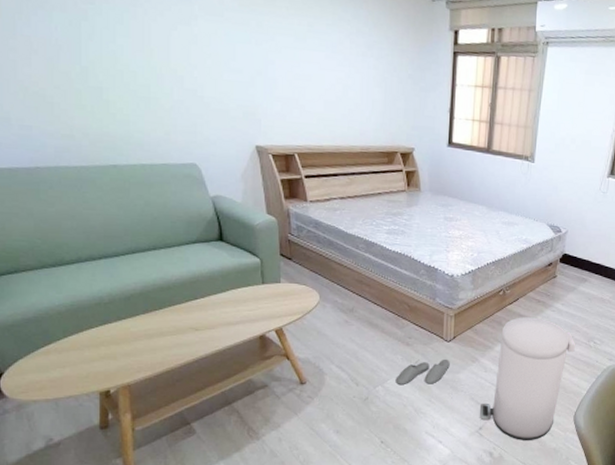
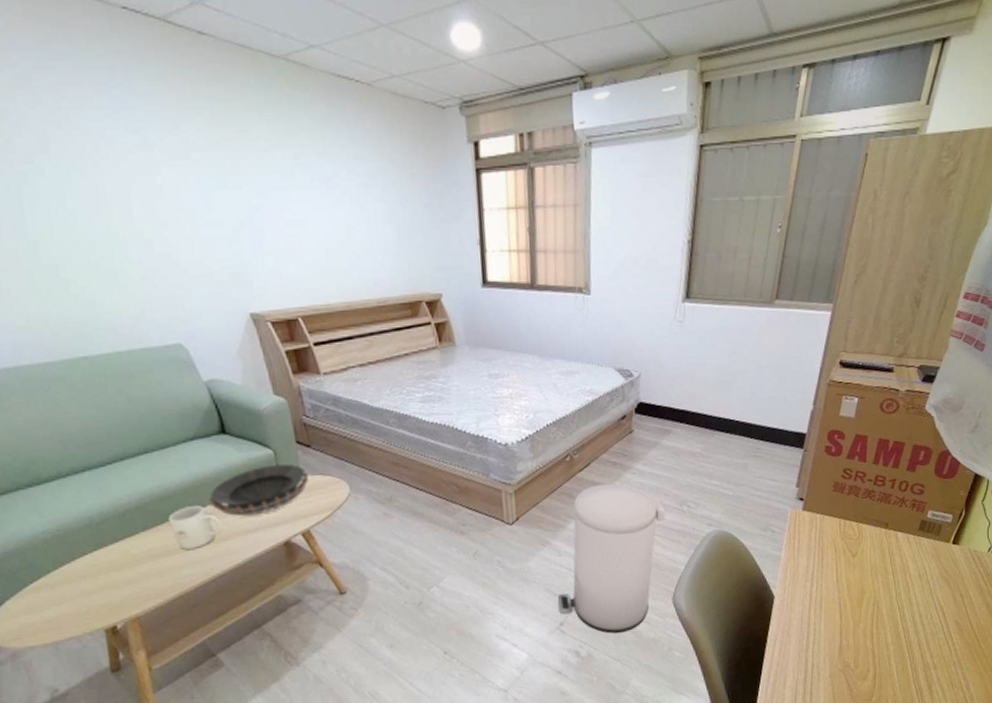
mug: none [166,298,210,333] -> present [168,506,223,550]
decorative bowl: none [202,270,288,311] -> present [209,463,309,517]
slippers: present [395,359,450,384] -> none [452,545,516,582]

